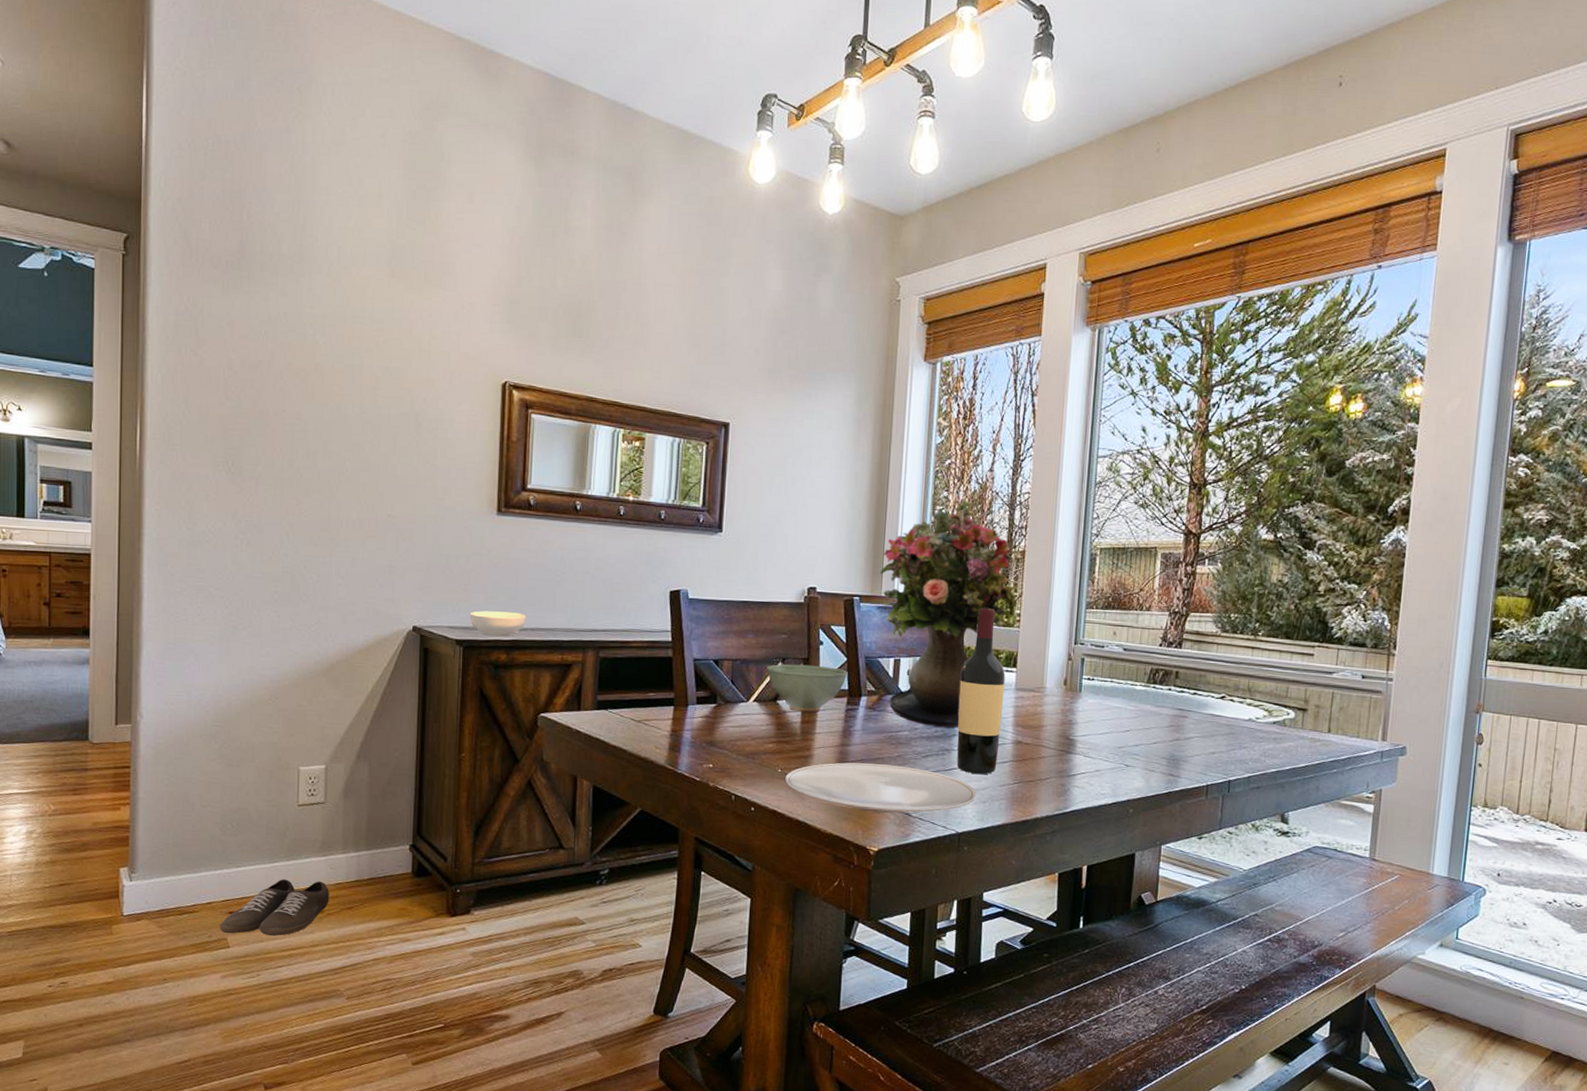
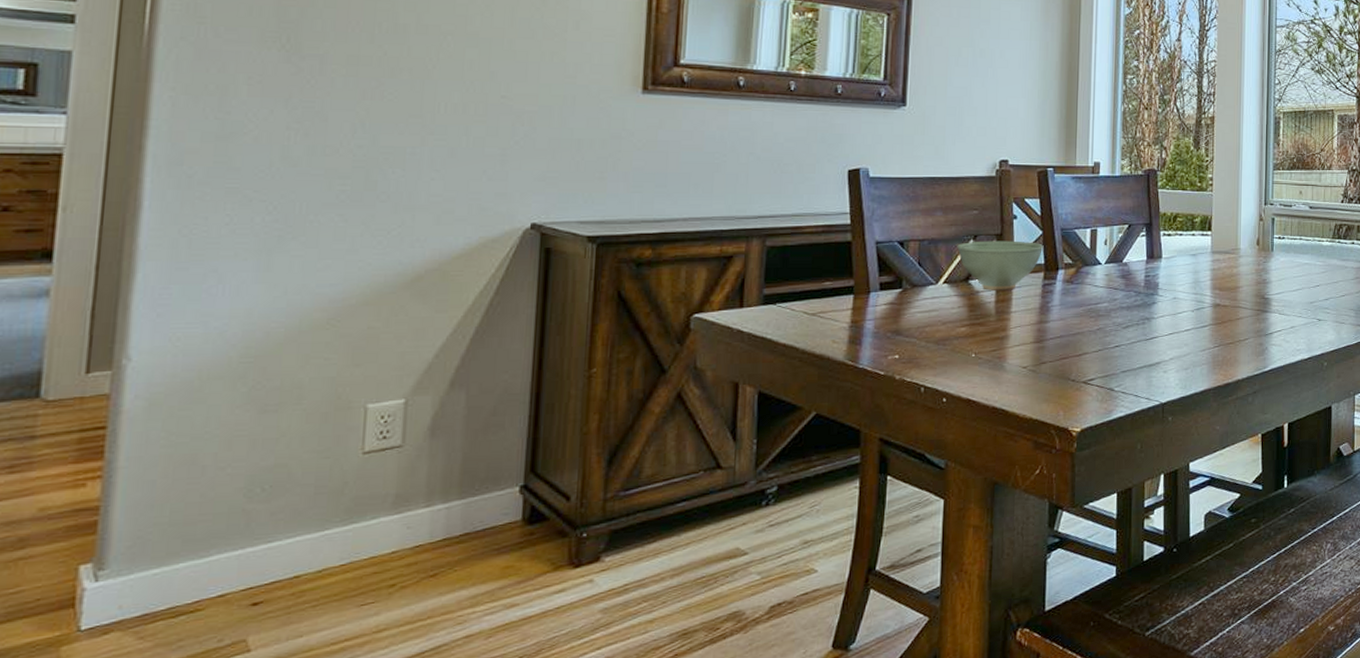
shoe: present [220,879,330,936] -> none [236,546,405,633]
bowl: present [469,611,527,637] -> none [605,201,678,230]
plate: present [785,762,977,814] -> none [980,339,1179,390]
bouquet: present [880,499,1017,728] -> none [1074,67,1208,297]
wine bottle: present [956,608,1006,774] -> none [1157,174,1201,340]

